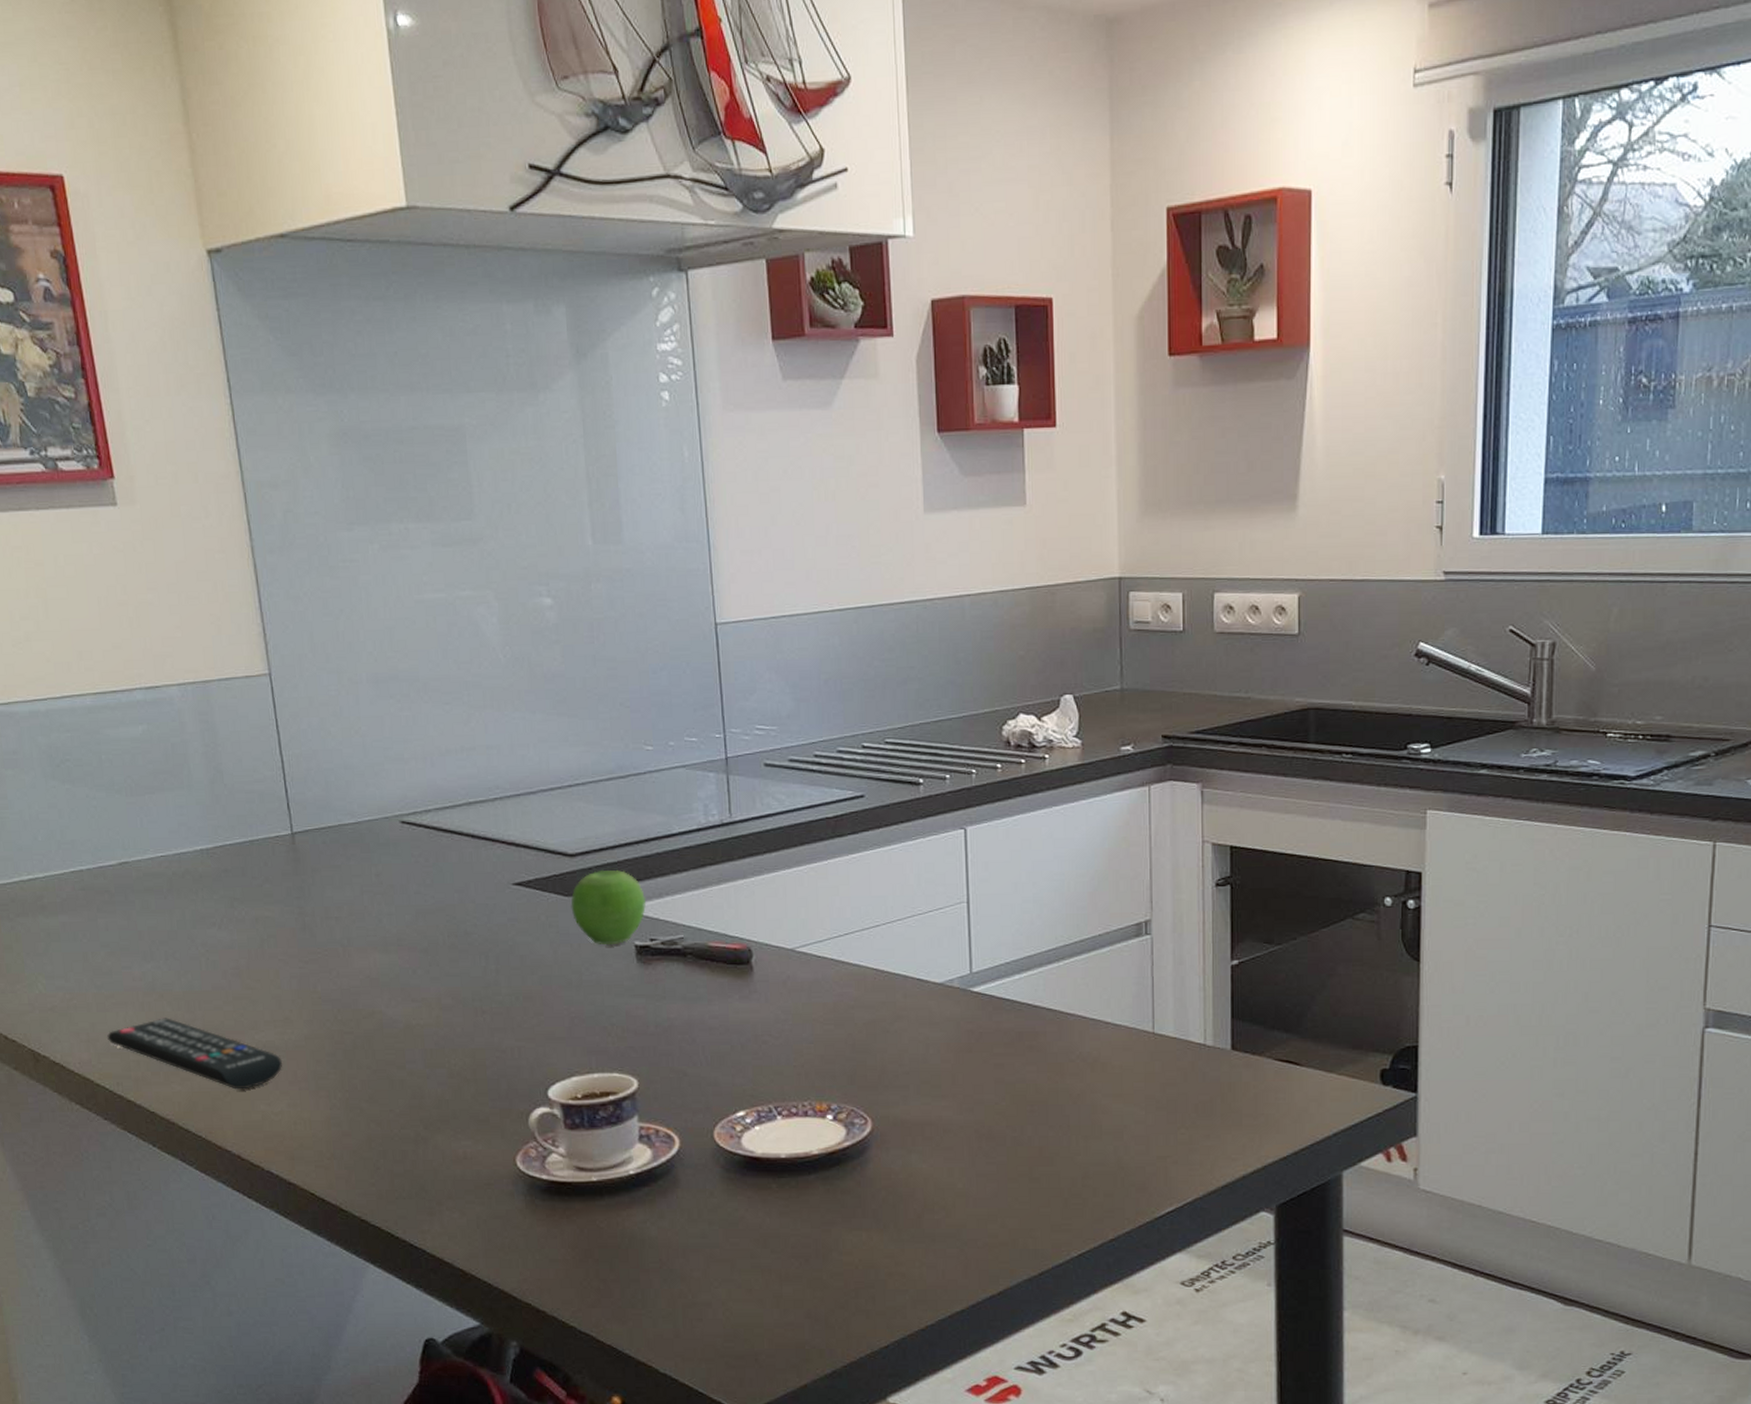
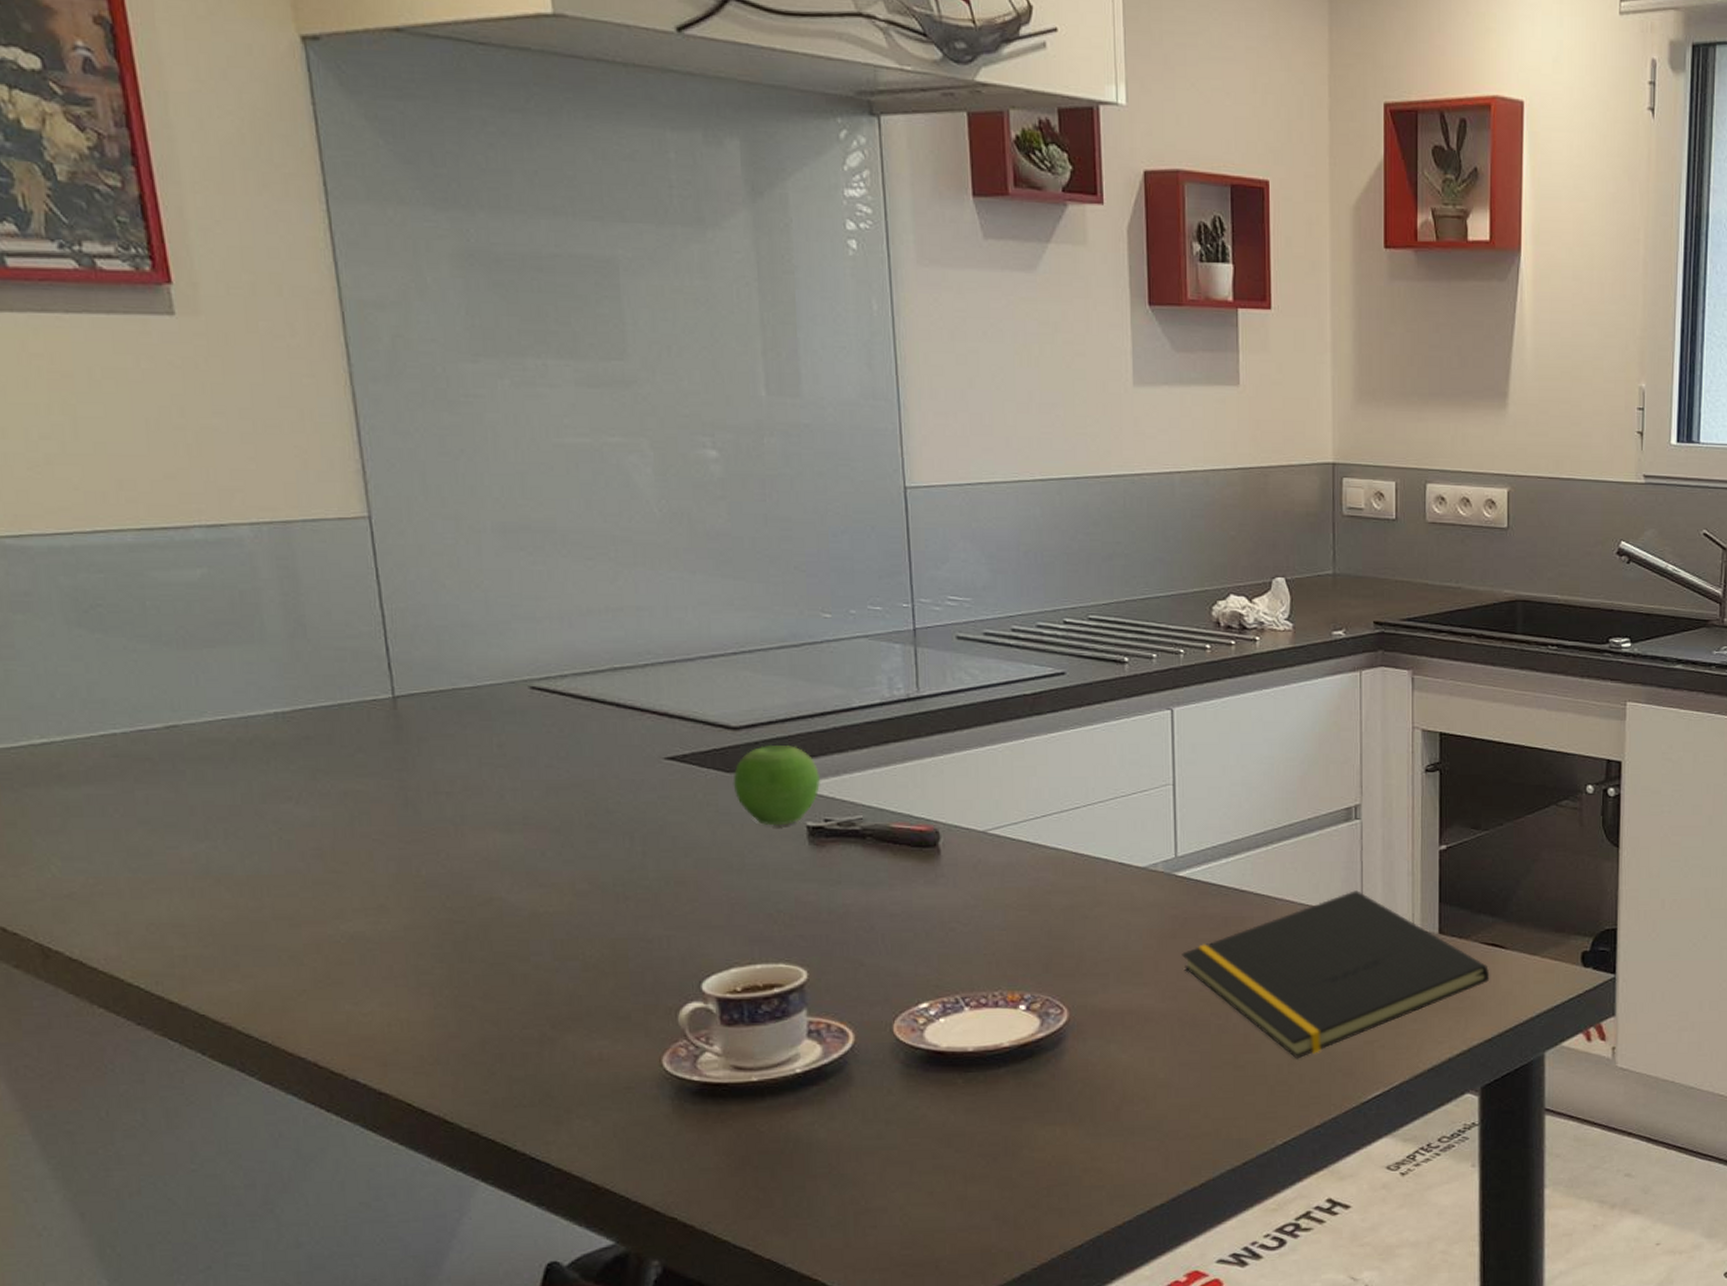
remote control: present [107,1018,282,1090] -> none [144,906,374,988]
notepad: none [978,1006,1285,1173] -> present [1182,890,1490,1059]

